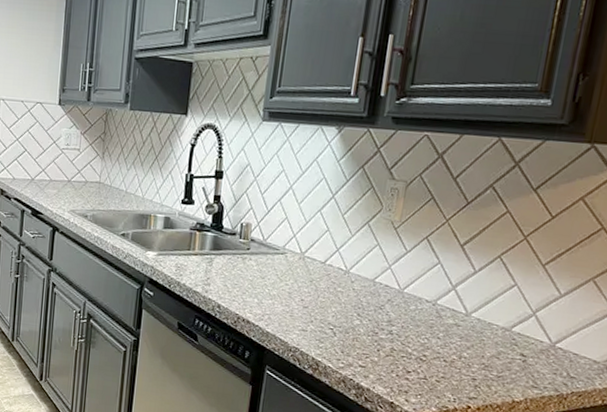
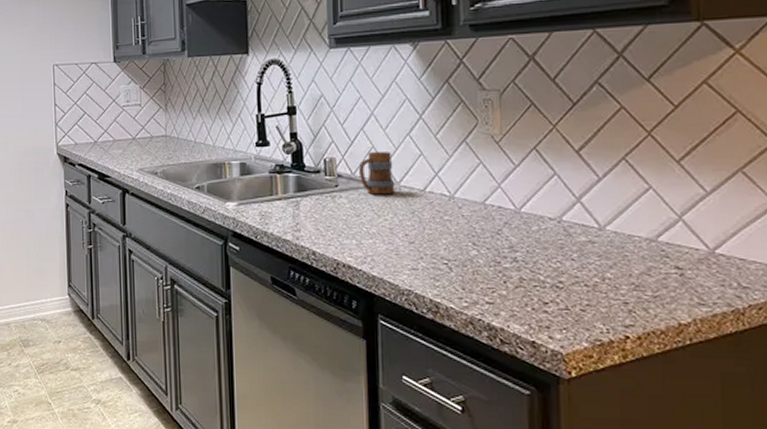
mug: none [270,222,302,263] -> present [358,152,396,195]

